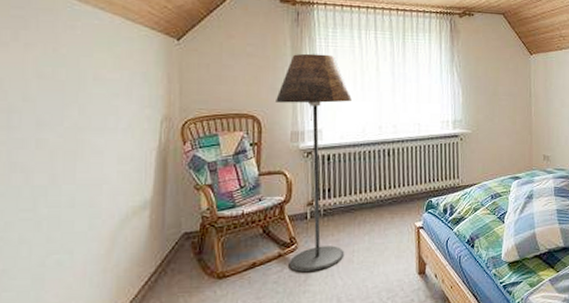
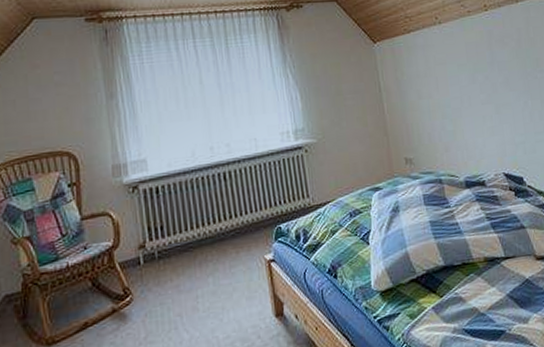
floor lamp: present [276,53,353,273] -> none [91,72,188,328]

